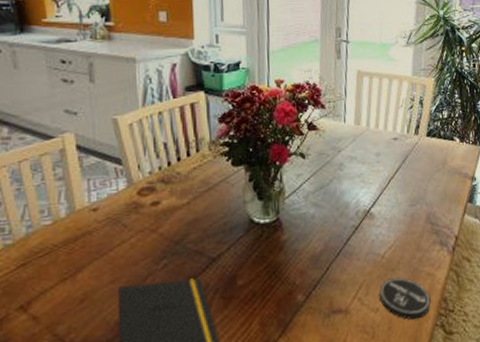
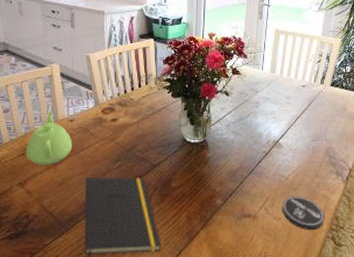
teapot: none [28,199,98,277] -> present [25,111,73,165]

